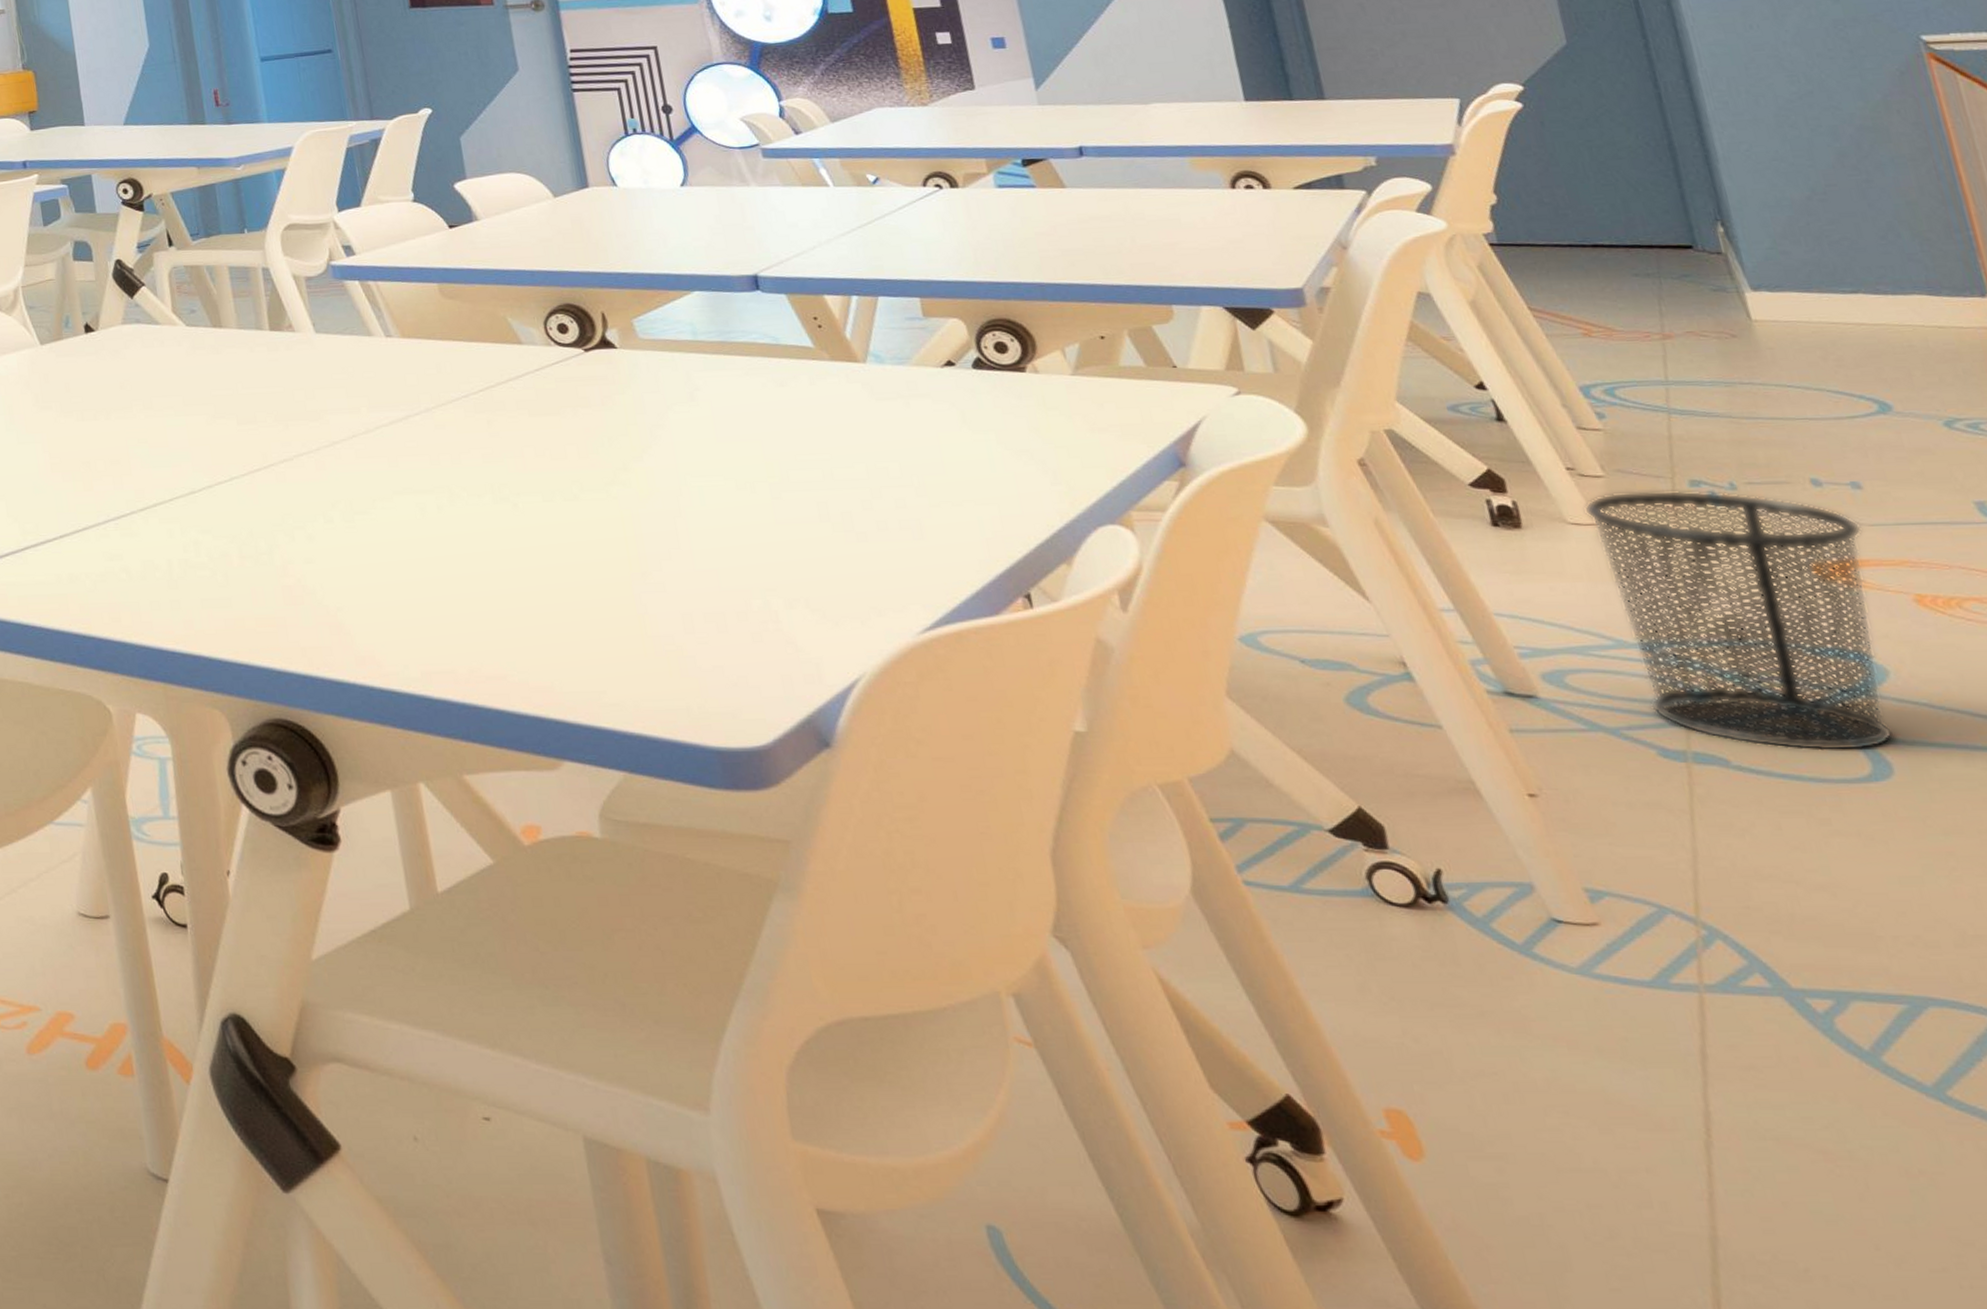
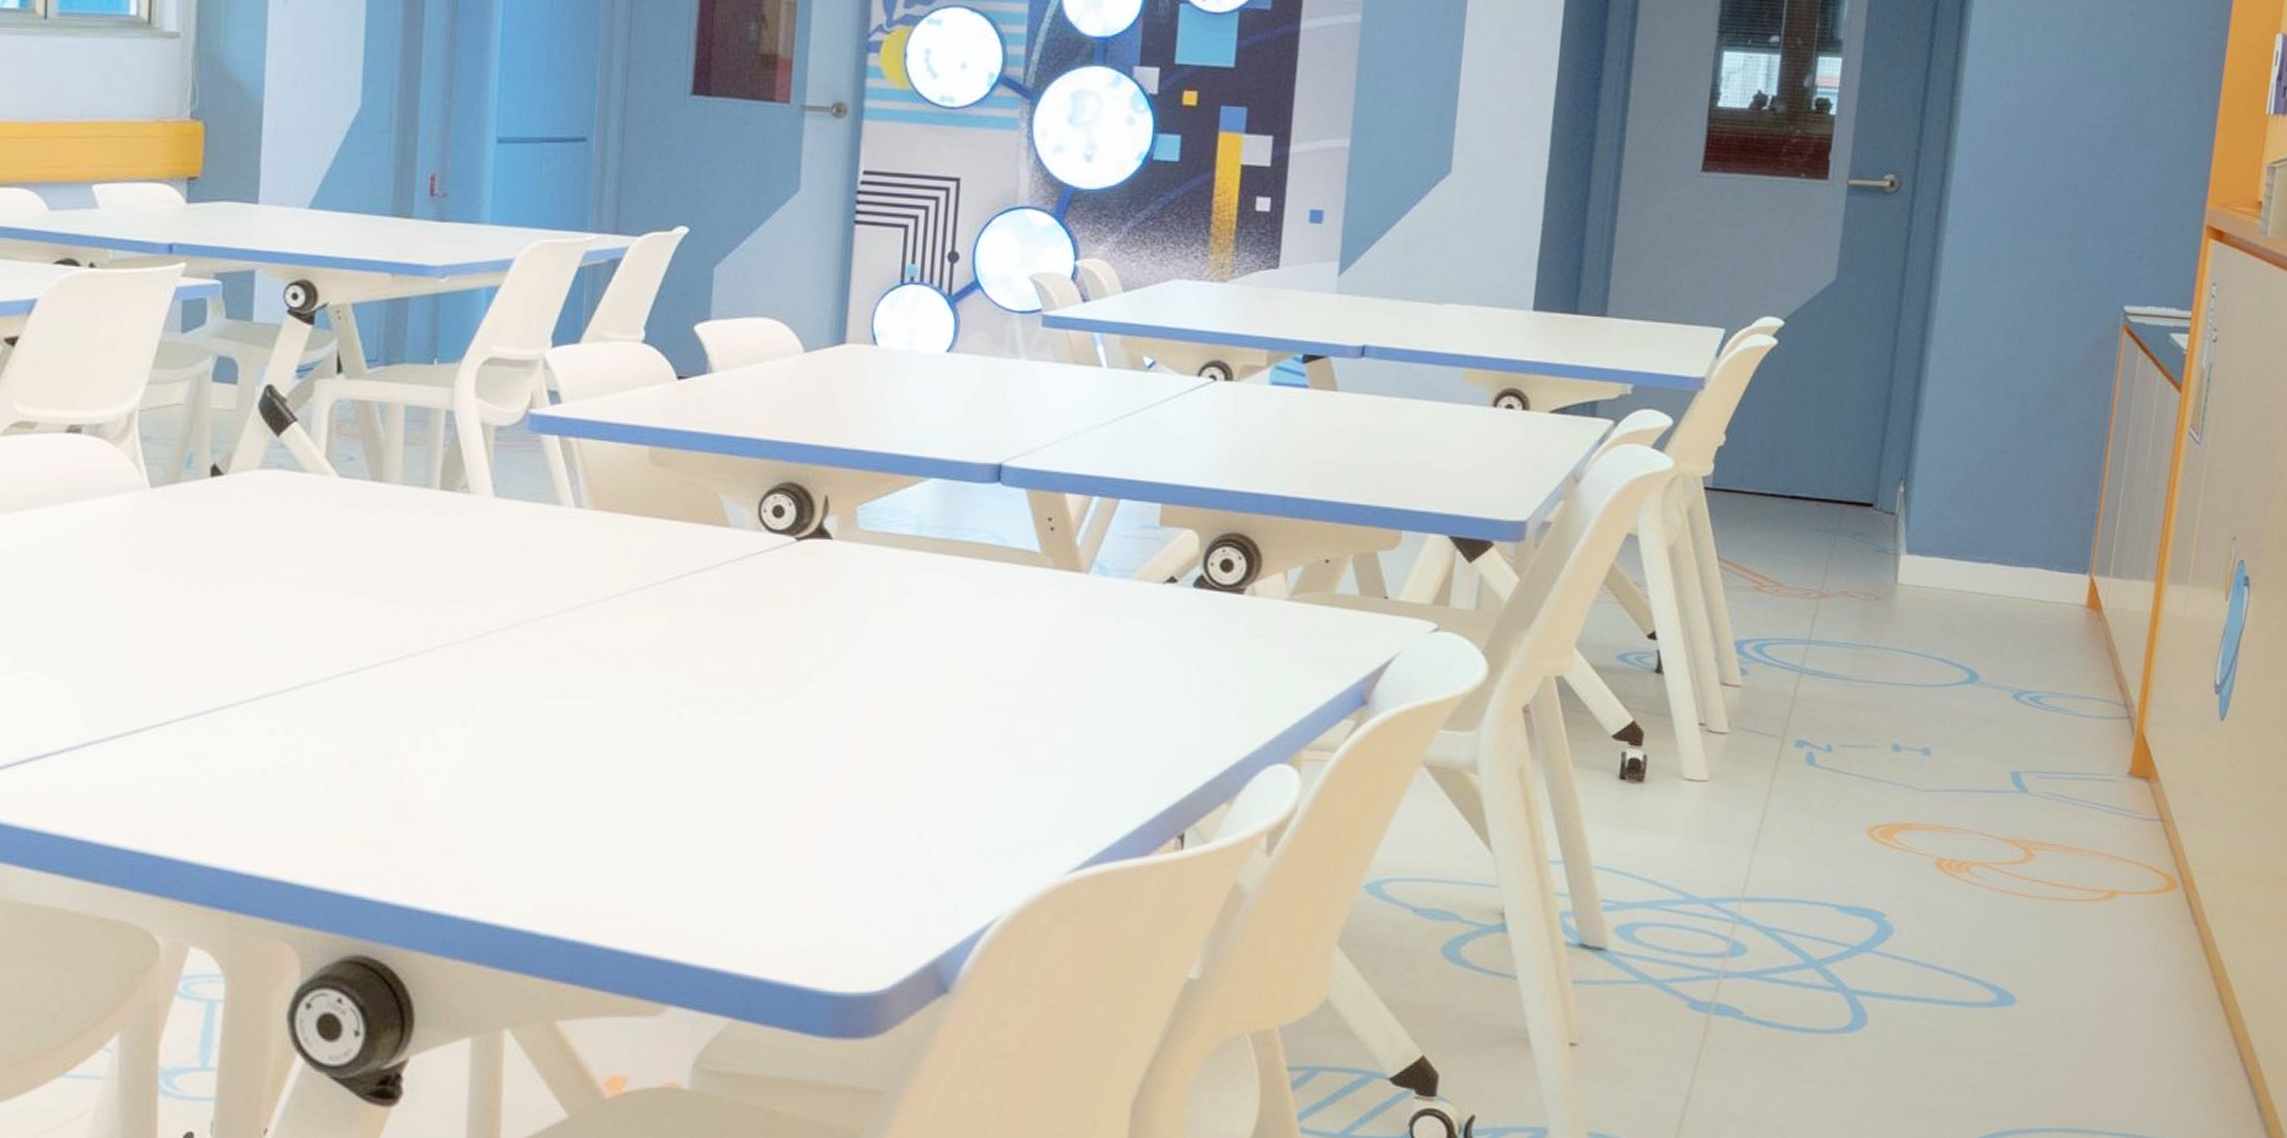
waste bin: present [1583,490,1894,752] -> none [1695,749,1917,1004]

